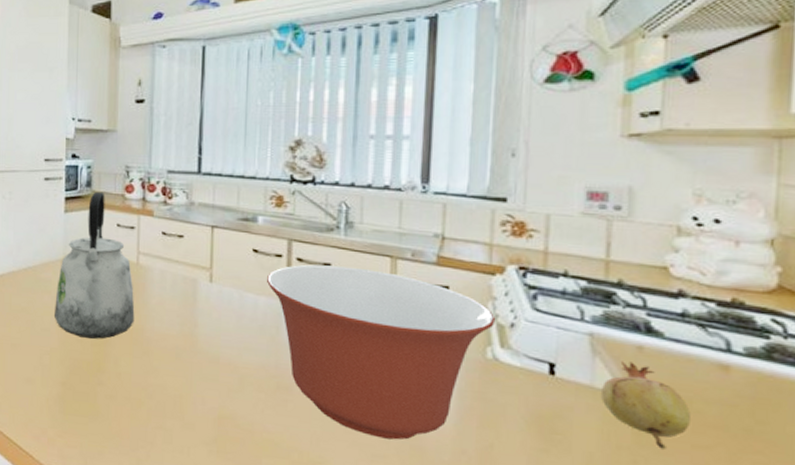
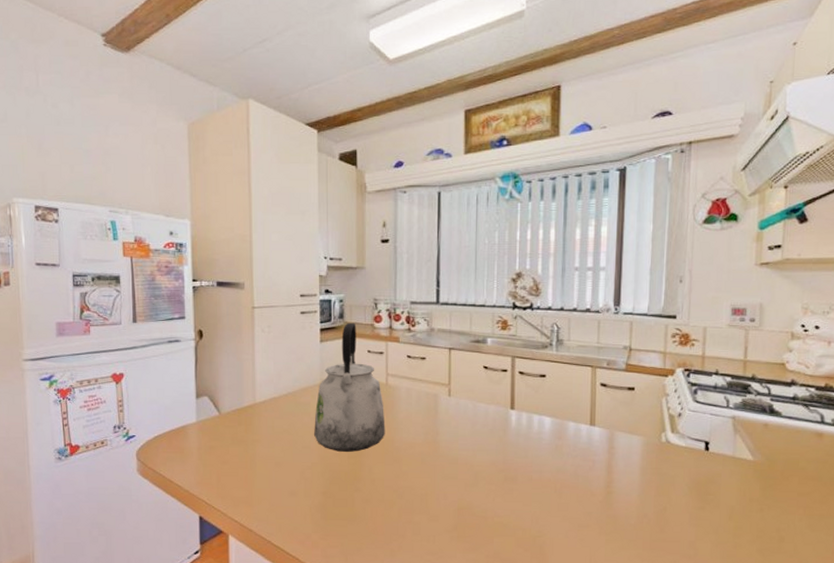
mixing bowl: present [266,264,496,440] -> none [494,376,668,512]
fruit: present [600,361,692,449] -> none [739,436,799,498]

